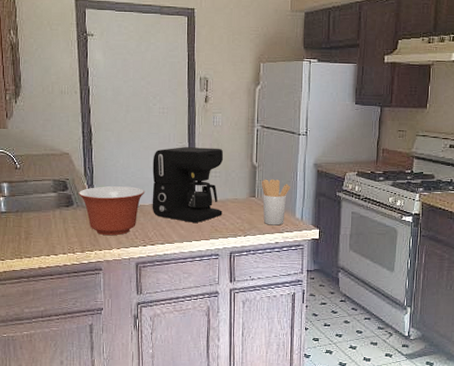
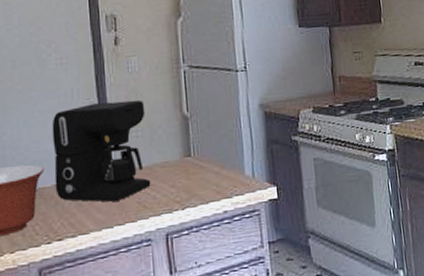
utensil holder: present [261,179,291,226] -> none [196,130,234,190]

